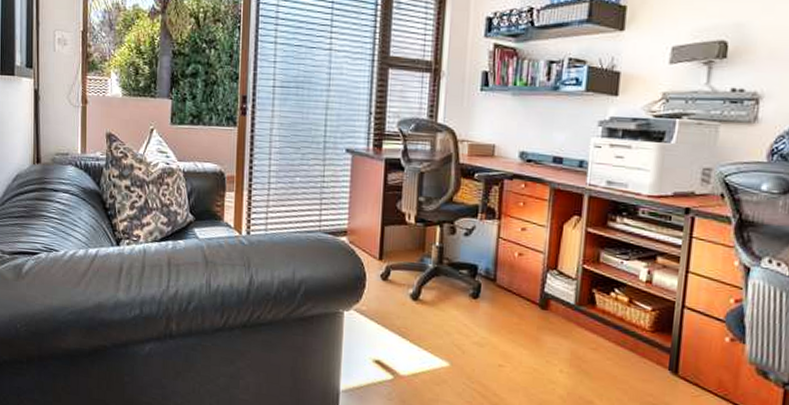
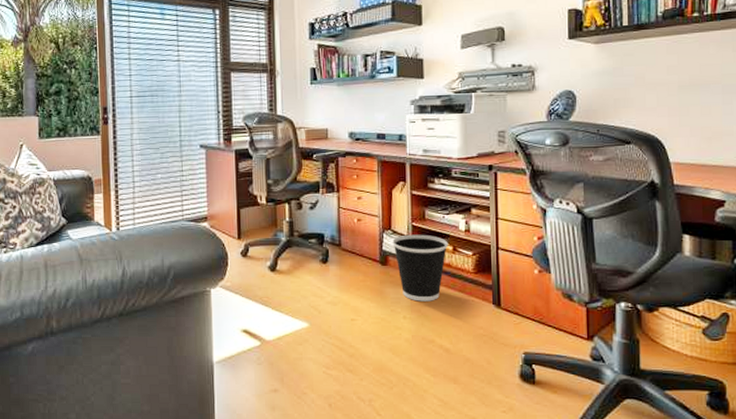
wastebasket: none [557,277,624,357] -> present [392,234,448,302]

